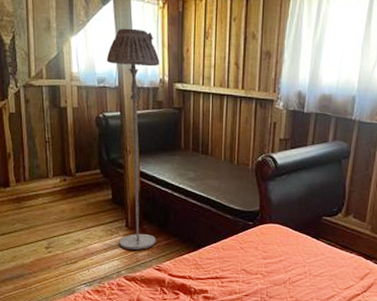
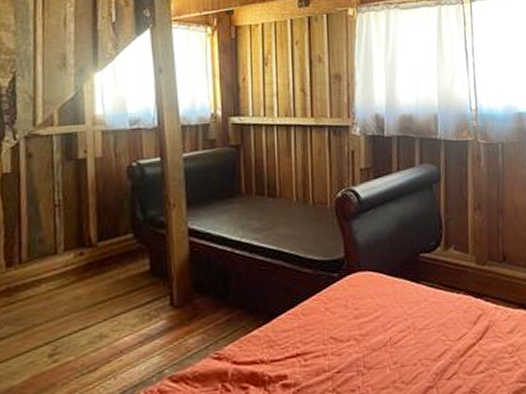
floor lamp: present [106,28,160,250] -> none [141,59,214,338]

